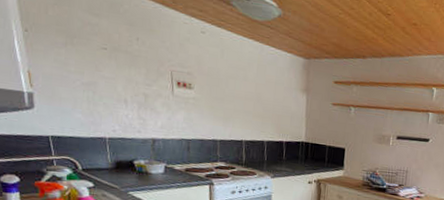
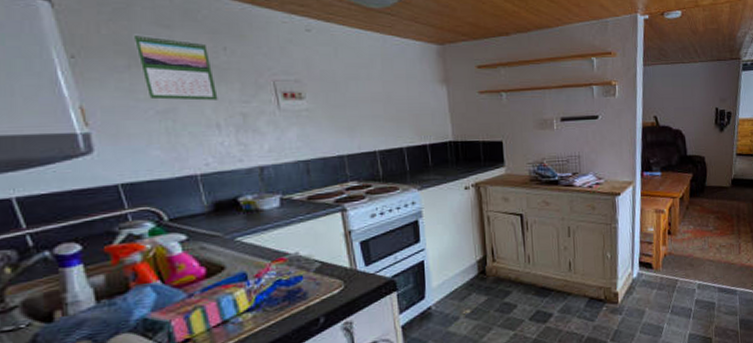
calendar: none [71,18,128,81] -> present [133,34,218,101]

